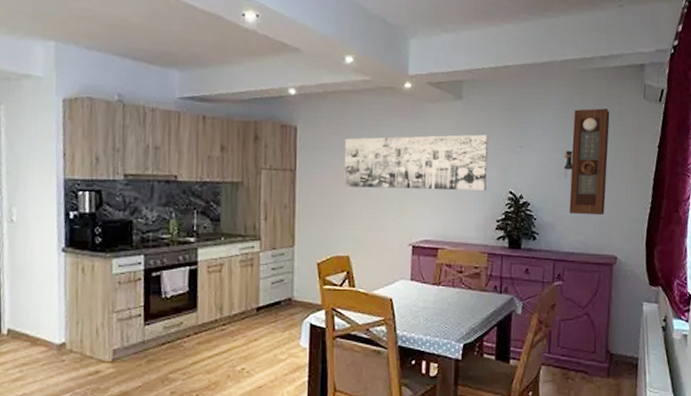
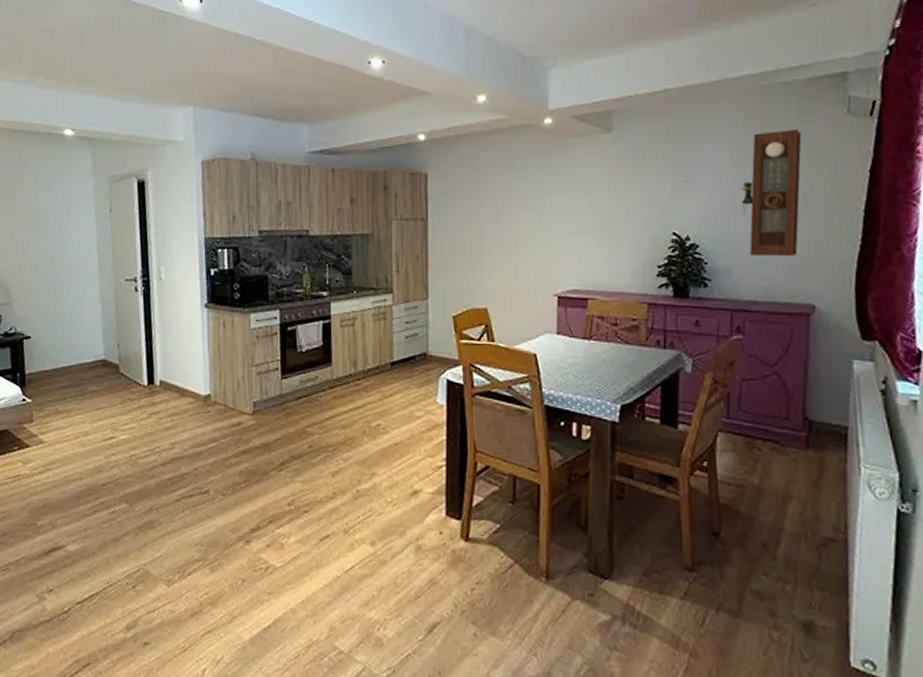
wall art: present [344,134,488,191] -> none [479,170,646,235]

